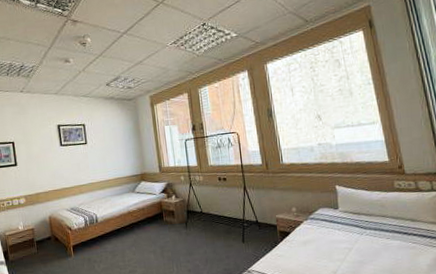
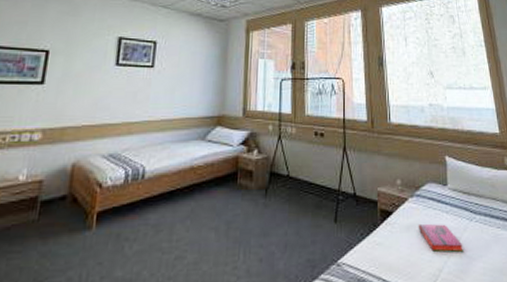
hardback book: none [313,238,355,259] -> present [418,223,463,252]

